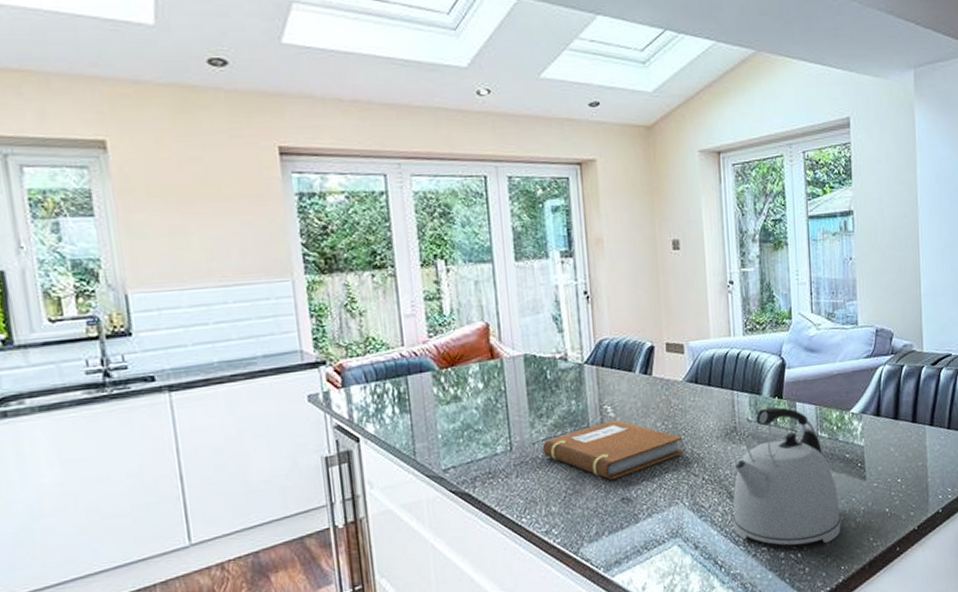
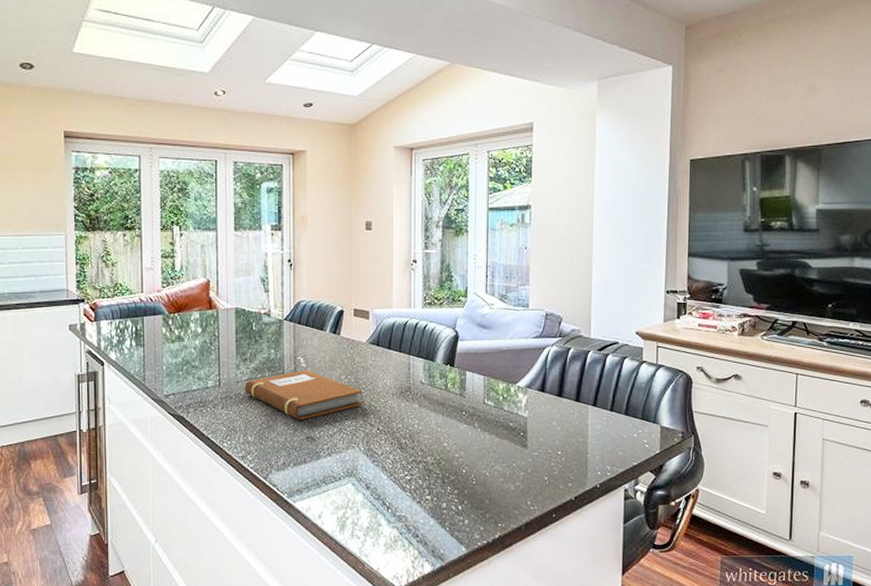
kettle: present [732,407,842,546] -> none [401,373,502,501]

